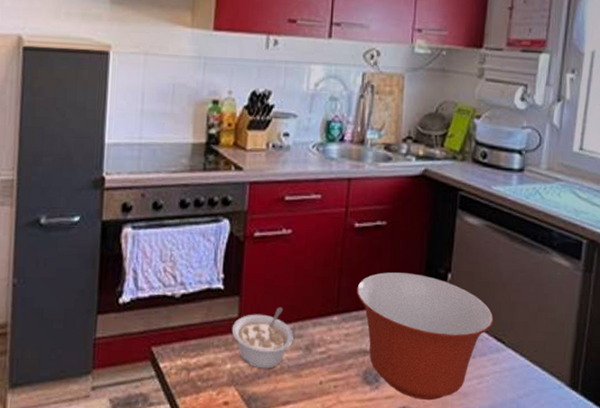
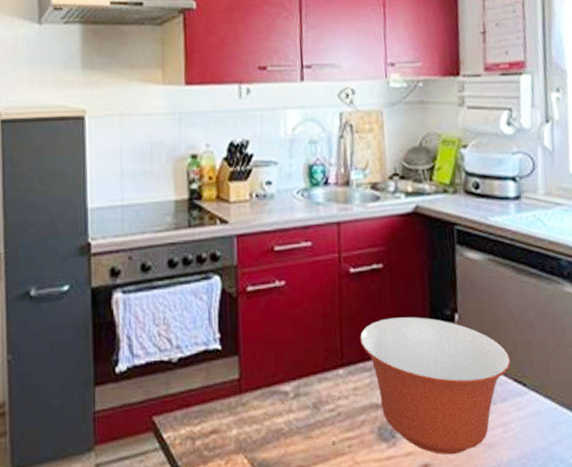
legume: present [231,307,294,369] -> none [233,364,299,432]

